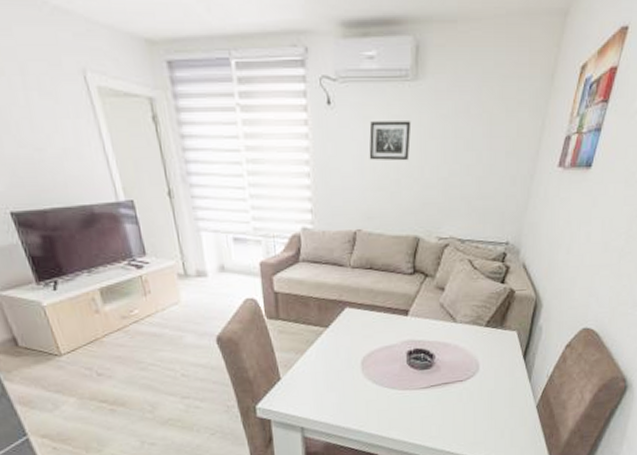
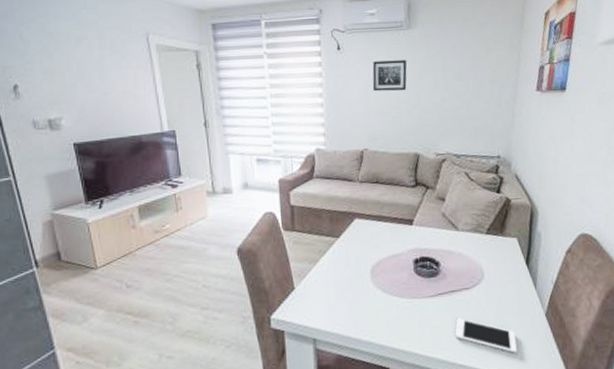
cell phone: none [445,408,504,442] -> present [455,317,517,353]

